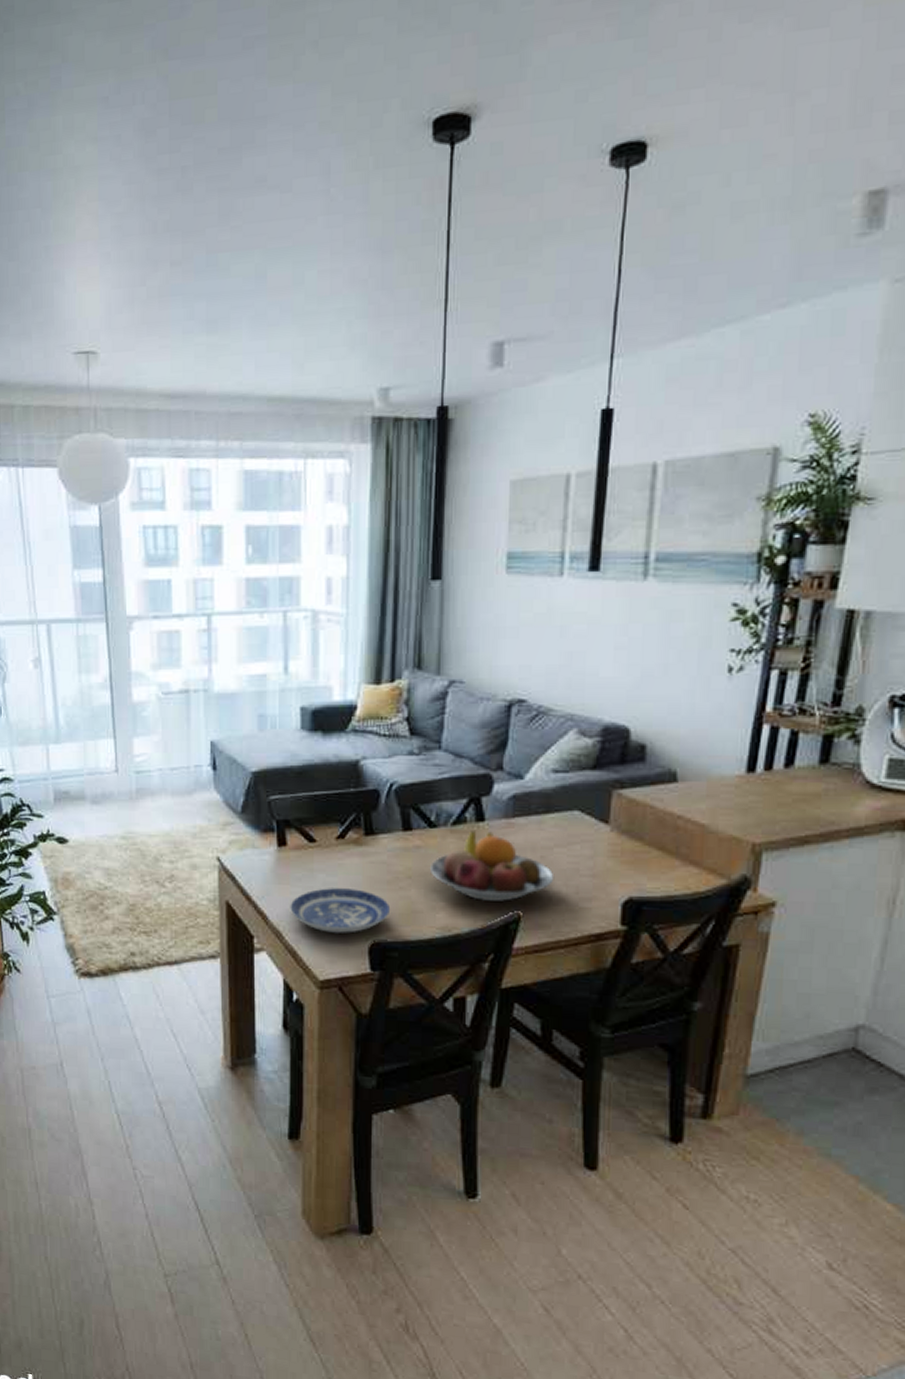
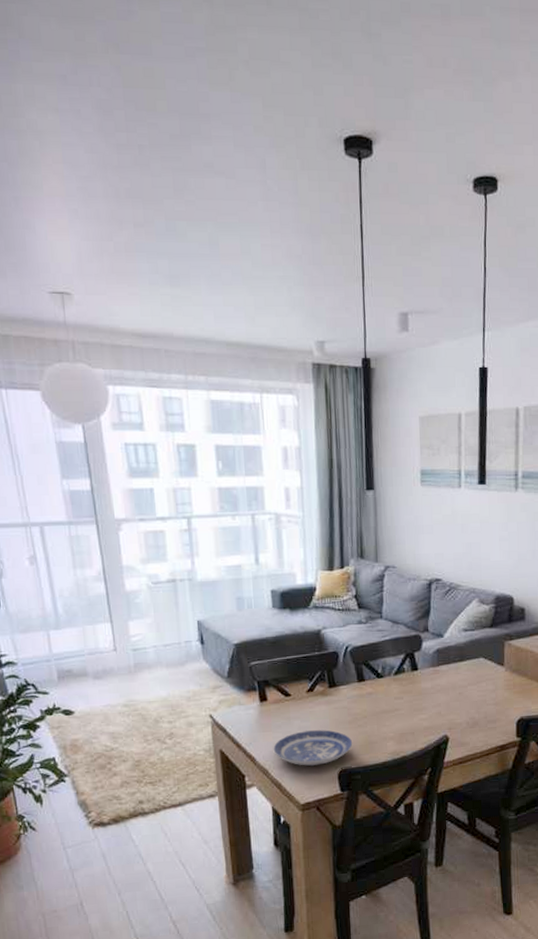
fruit bowl: present [430,831,555,901] -> none [380,677,470,730]

